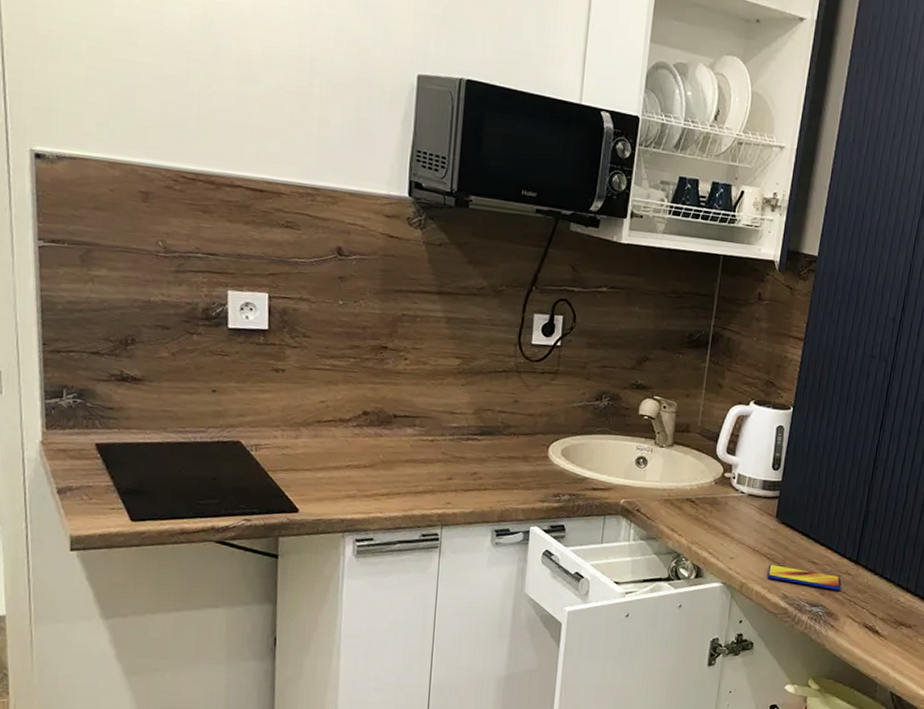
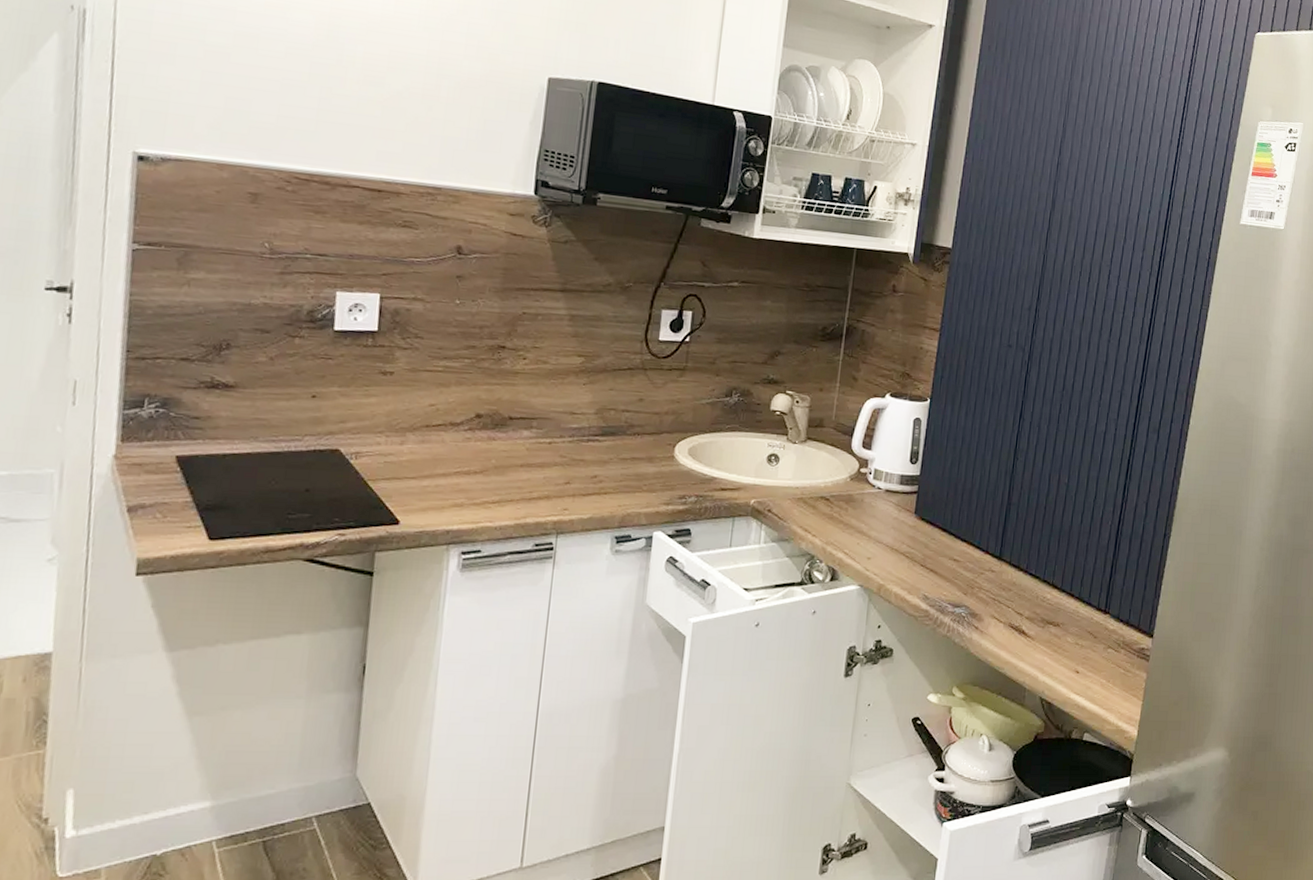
smartphone: present [767,564,842,591] -> none [906,564,985,589]

